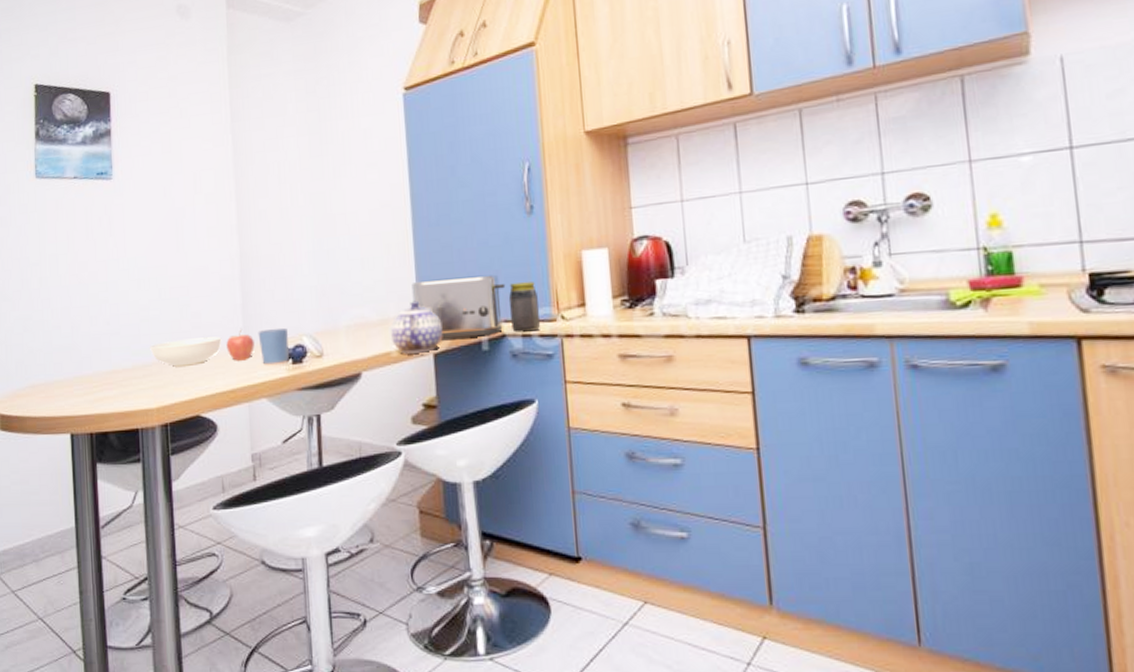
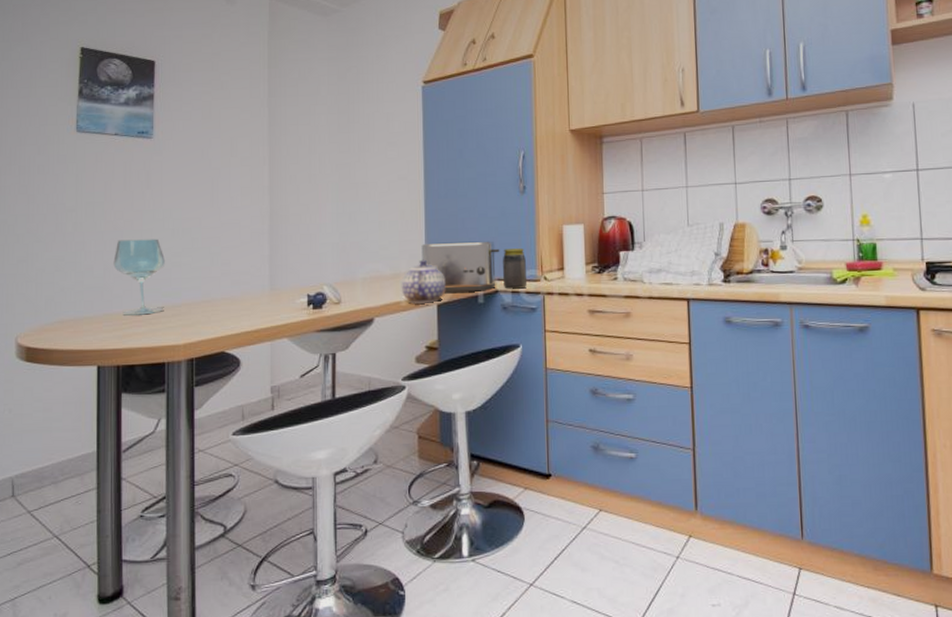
wine glass: none [80,291,133,378] -> present [113,239,166,316]
bowl: present [149,336,222,368] -> none [179,283,249,309]
fruit: present [226,329,255,362] -> none [253,277,279,306]
mug: present [258,327,289,366] -> none [283,277,310,310]

